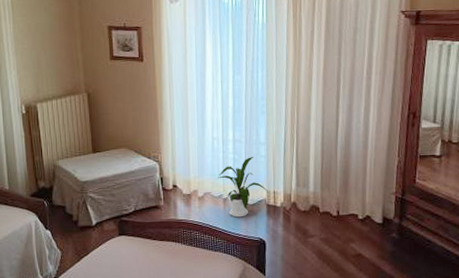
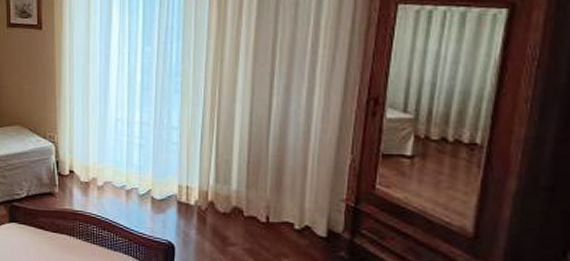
house plant: present [218,157,268,218] -> none [121,143,180,214]

